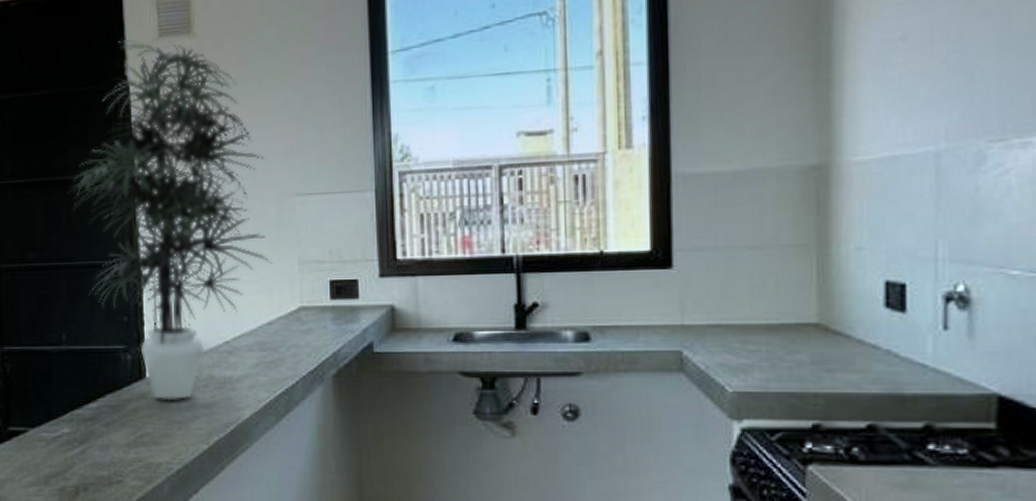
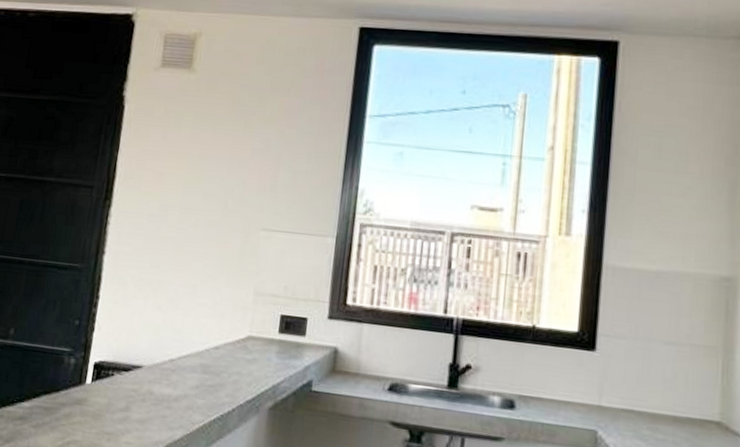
plant: present [68,38,273,399] -> none [46,64,239,411]

